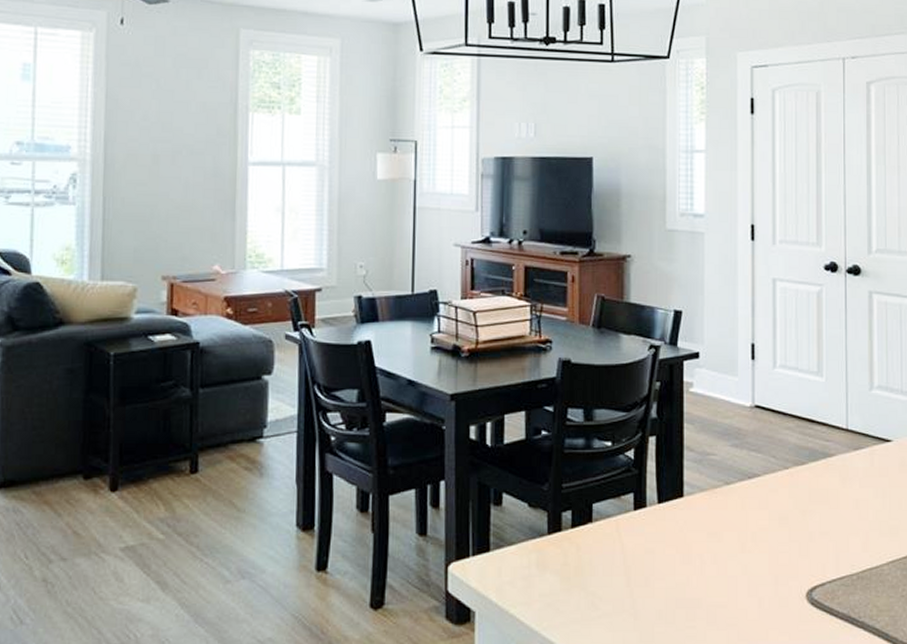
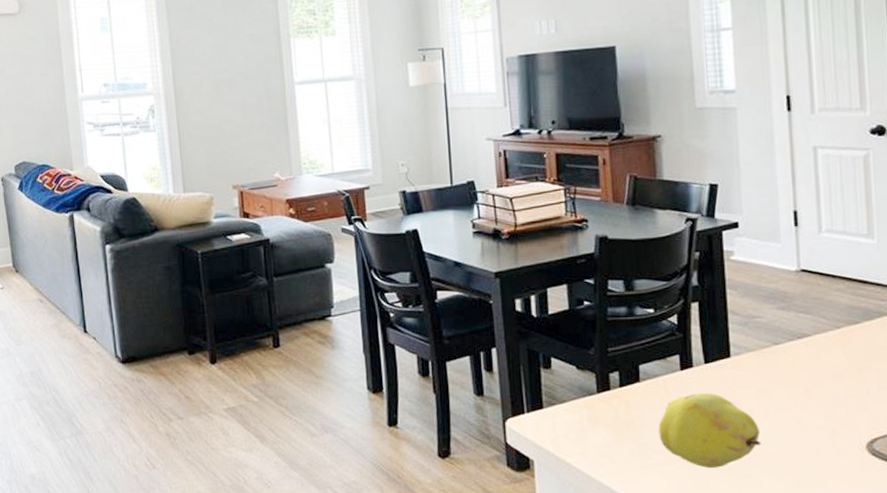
fruit: none [607,535,708,619] -> present [658,392,761,468]

